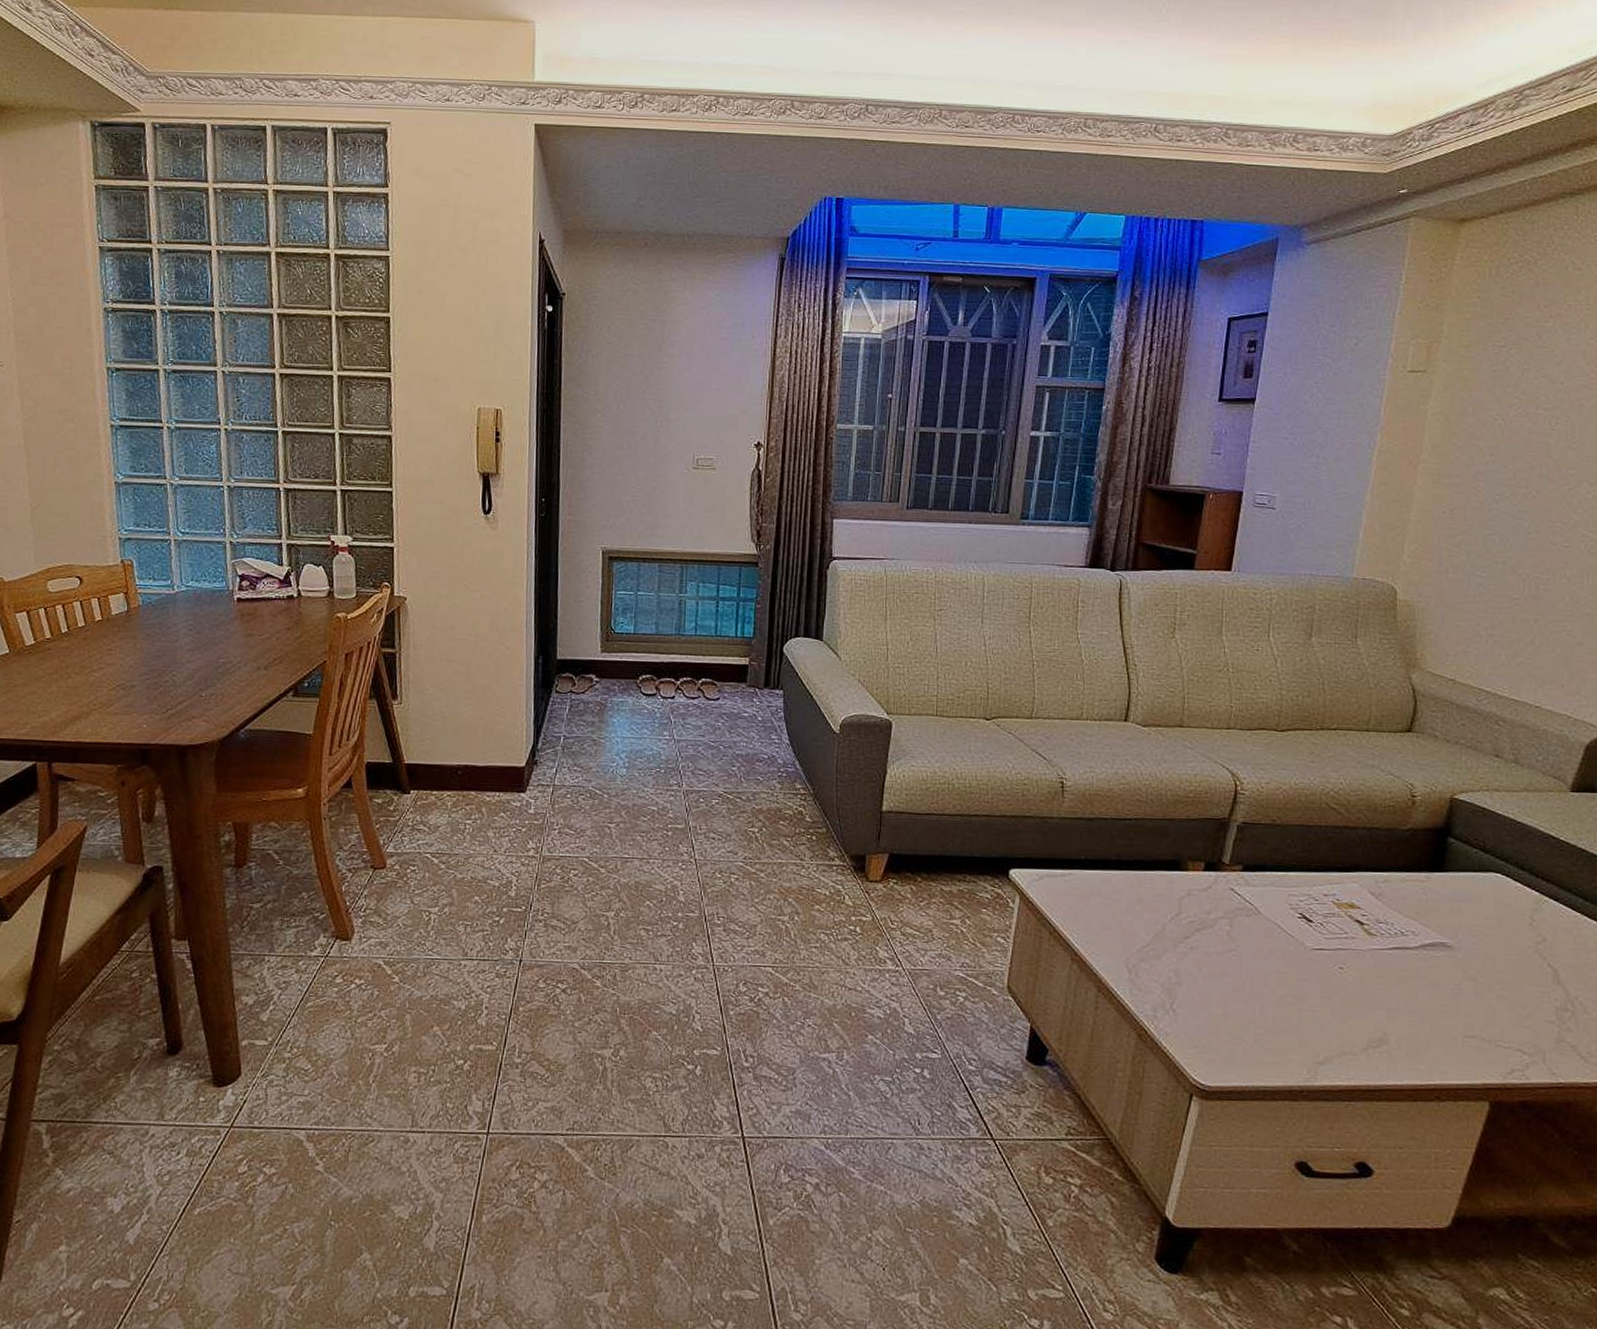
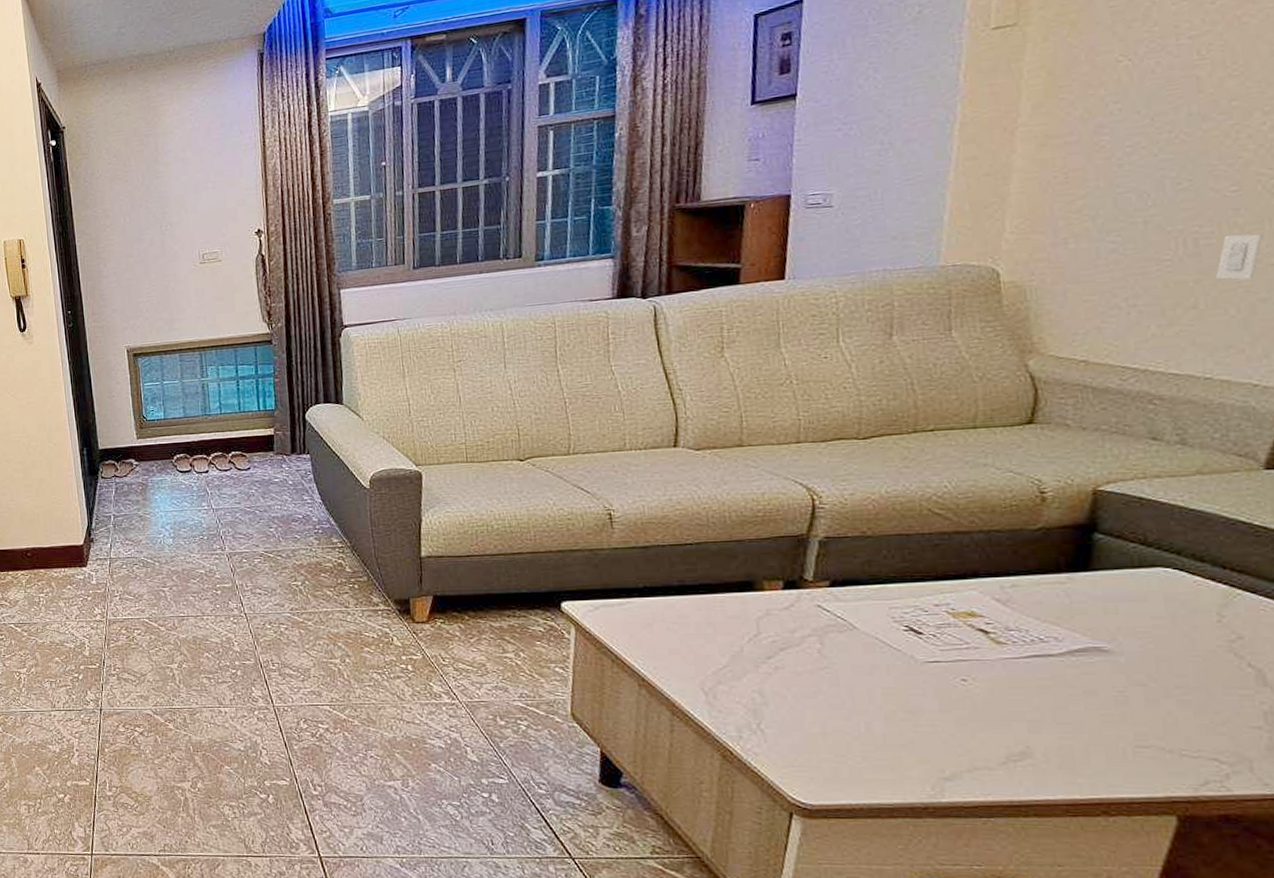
light switch: none [1549,584,1582,624] -> present [1216,234,1262,280]

